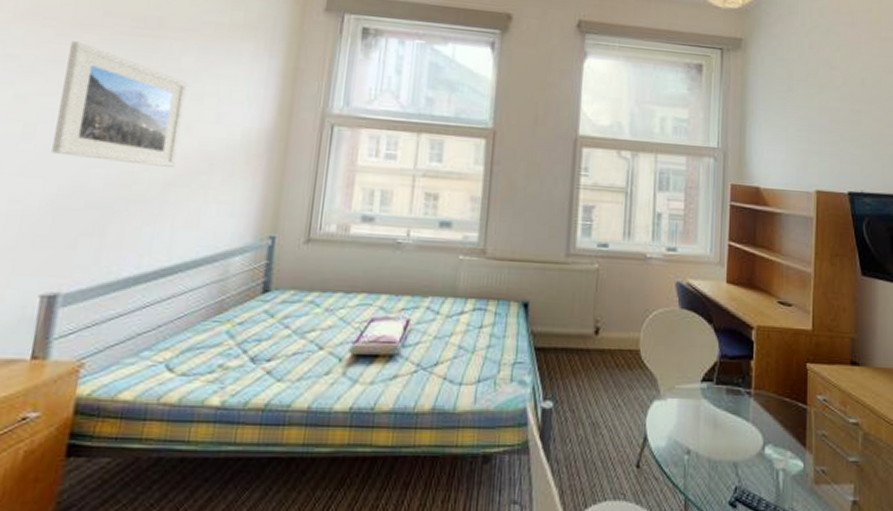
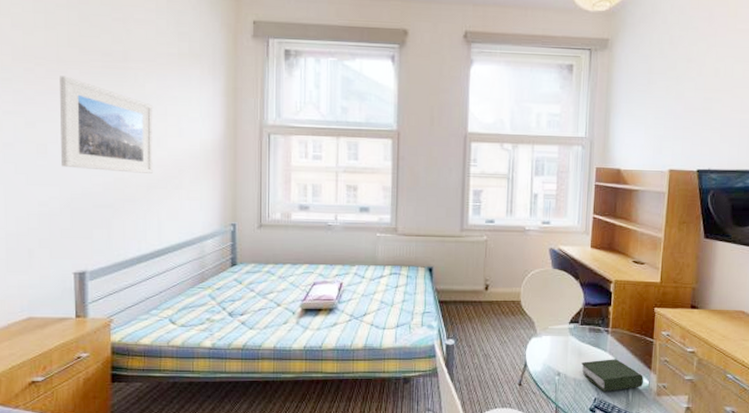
book: none [717,431,796,478] -> present [581,359,643,392]

